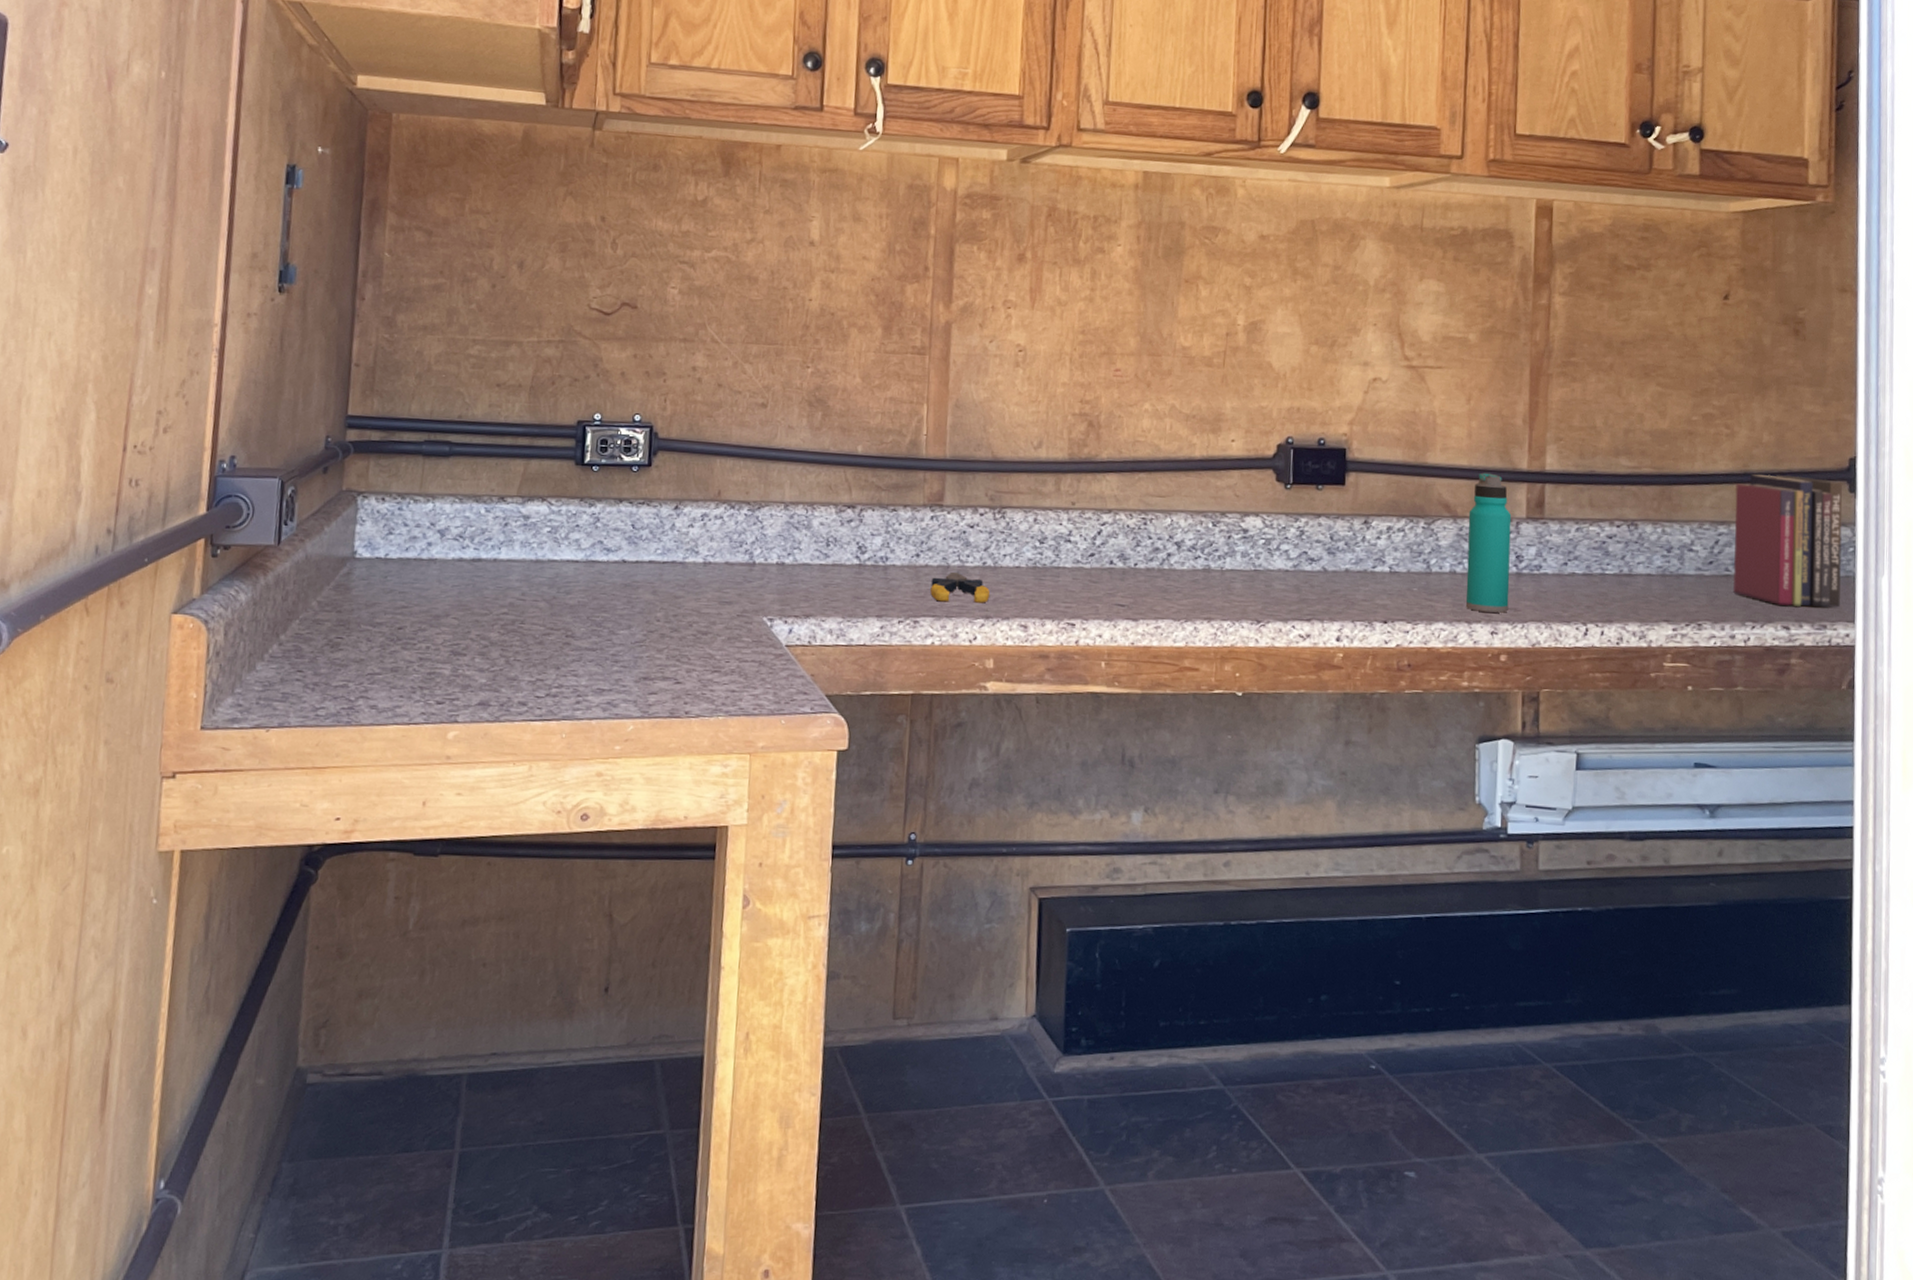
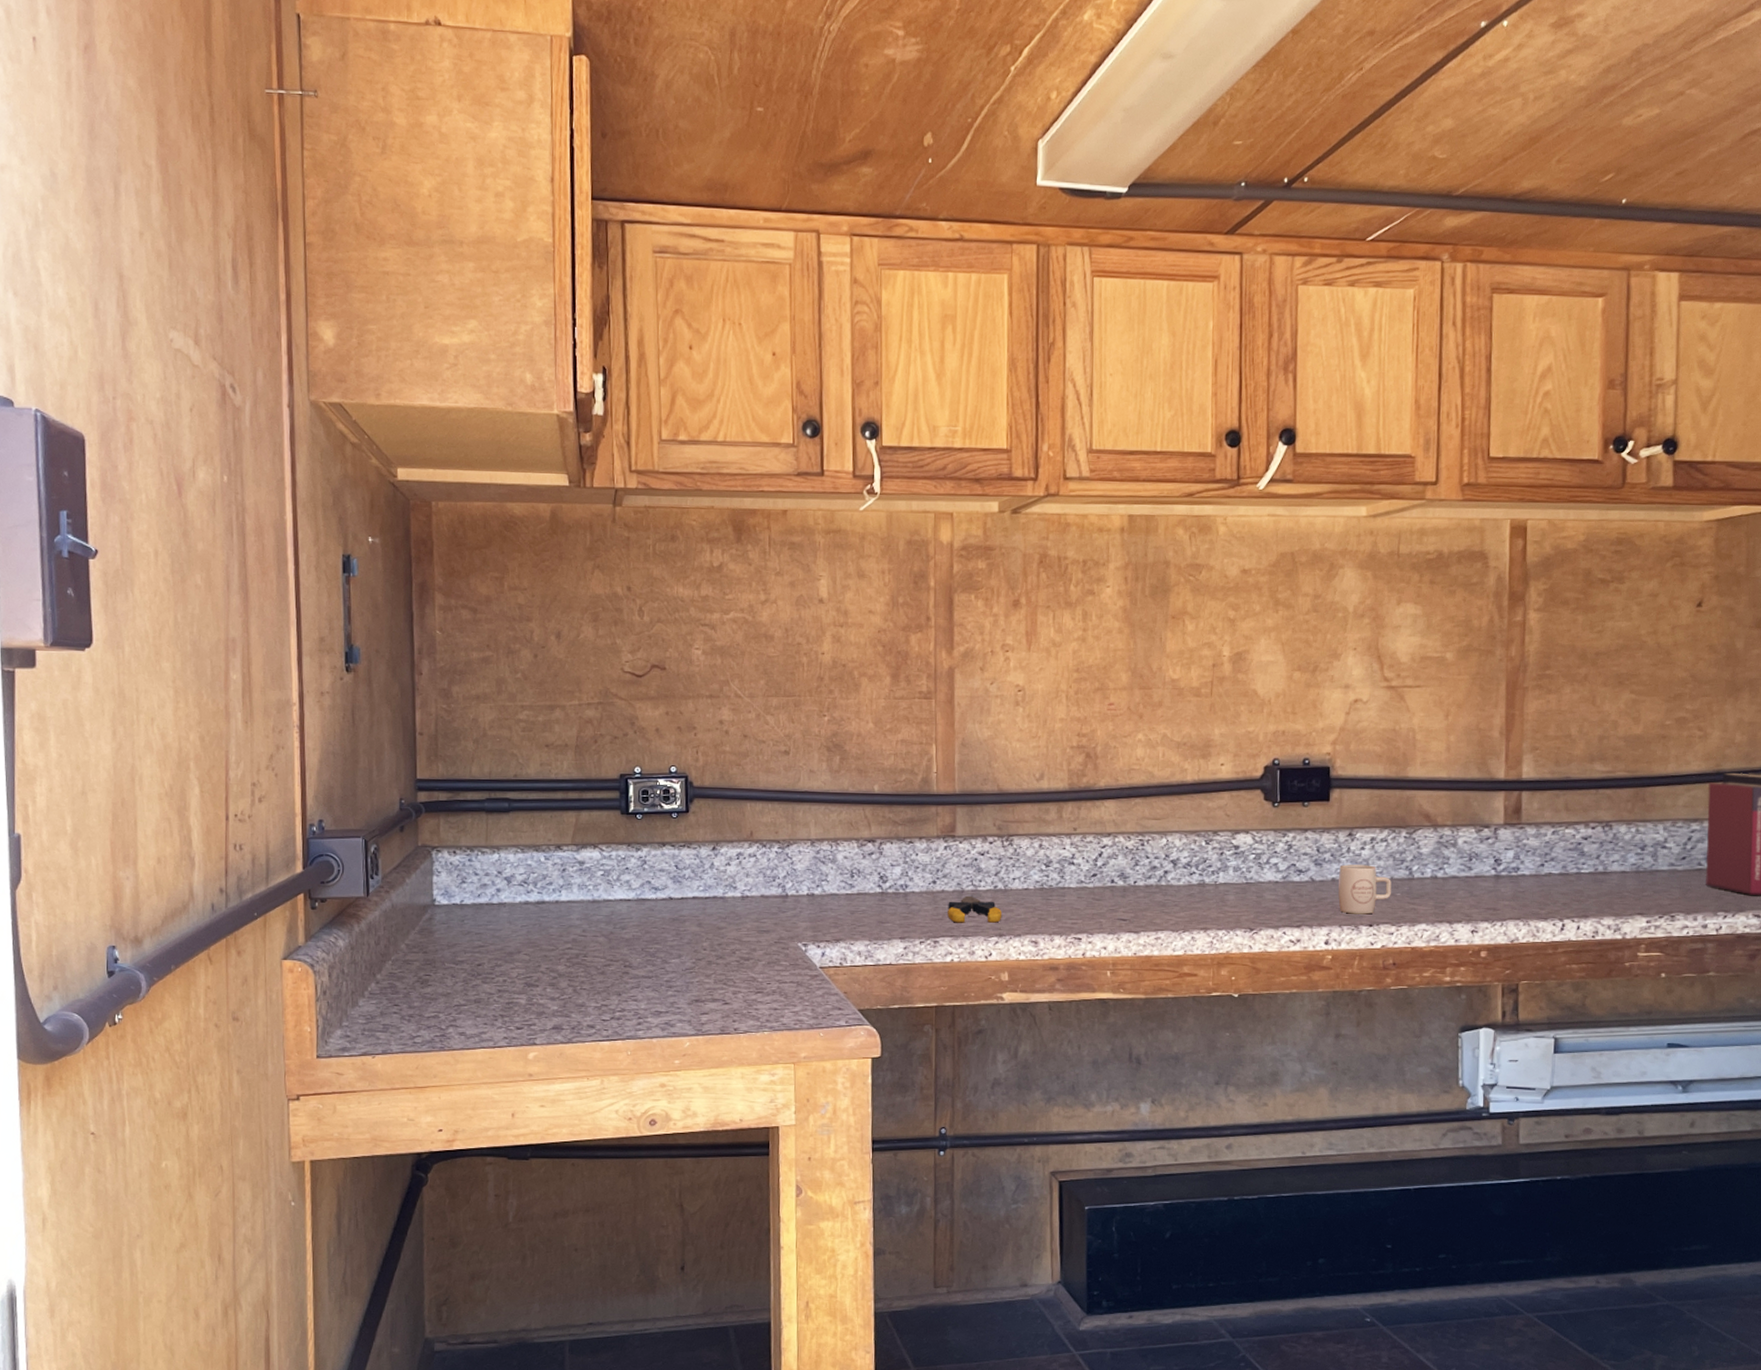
mug: none [1351,554,1408,610] -> present [1337,864,1391,915]
water bottle: present [1465,472,1512,613] -> none [1447,783,1490,913]

